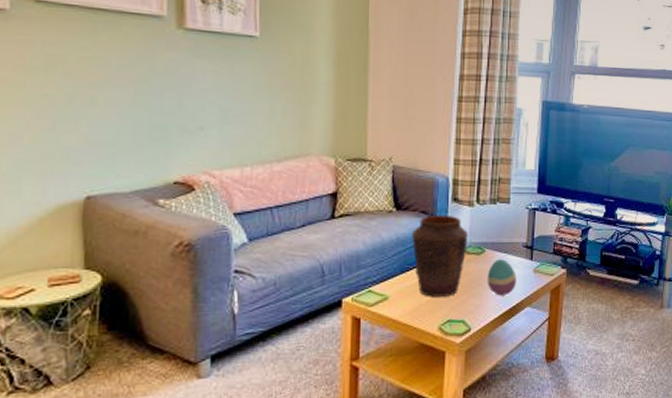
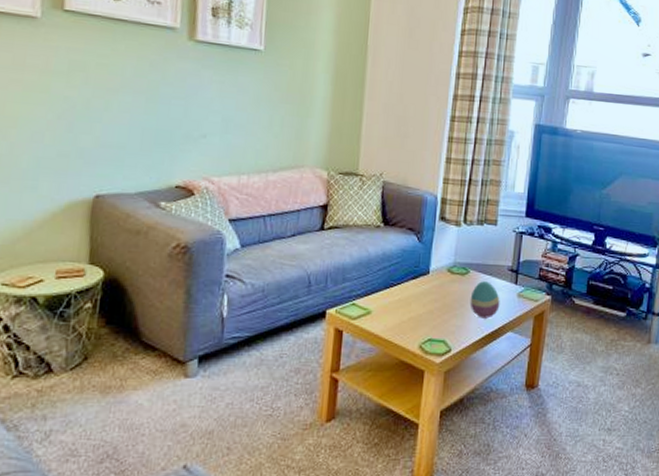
vase: present [412,214,468,297] -> none [397,232,453,315]

